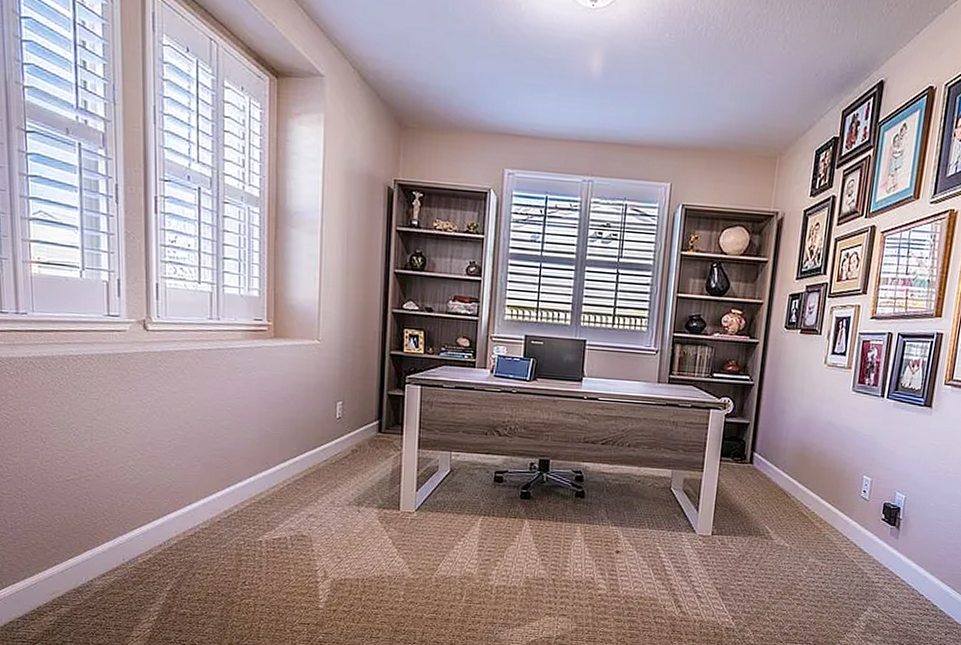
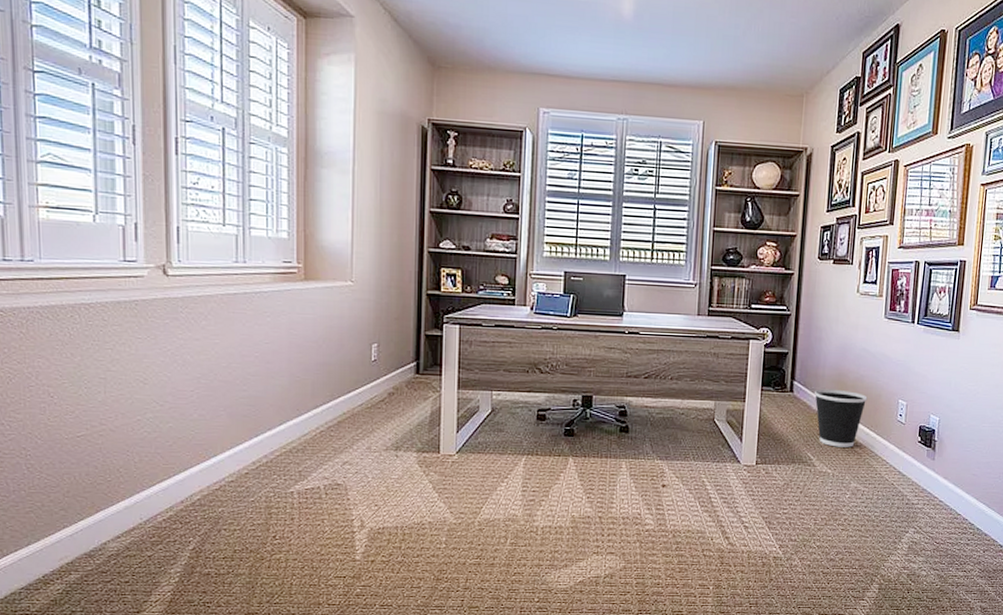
wastebasket: none [774,461,831,522] -> present [814,389,868,448]

